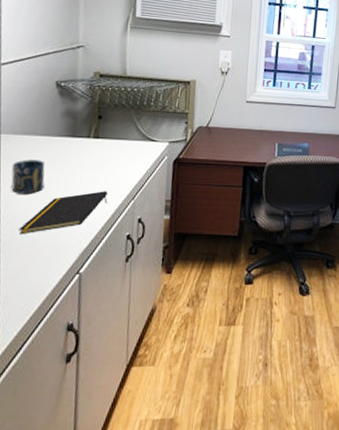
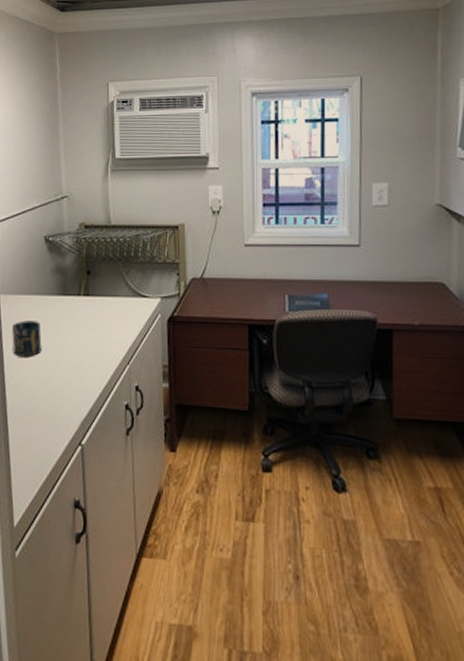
notepad: present [18,191,108,235] -> none [22,354,103,400]

